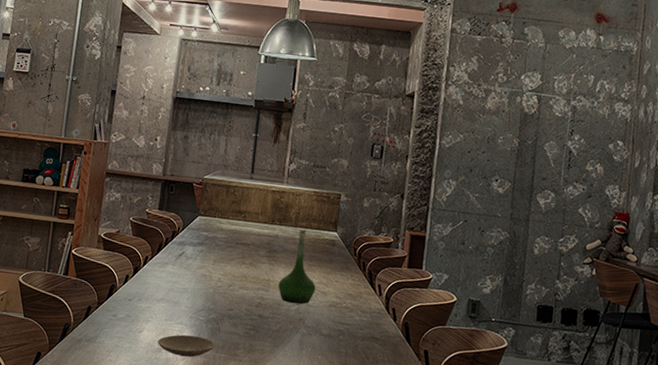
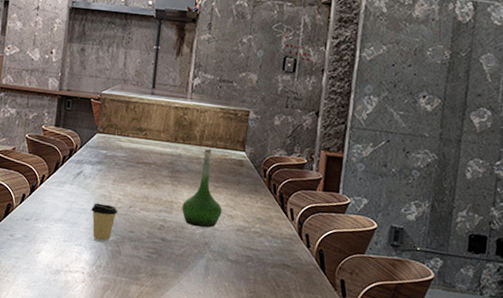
plate: present [157,334,215,357] -> none [55,256,116,280]
coffee cup: none [192,282,218,321] -> present [91,203,118,243]

